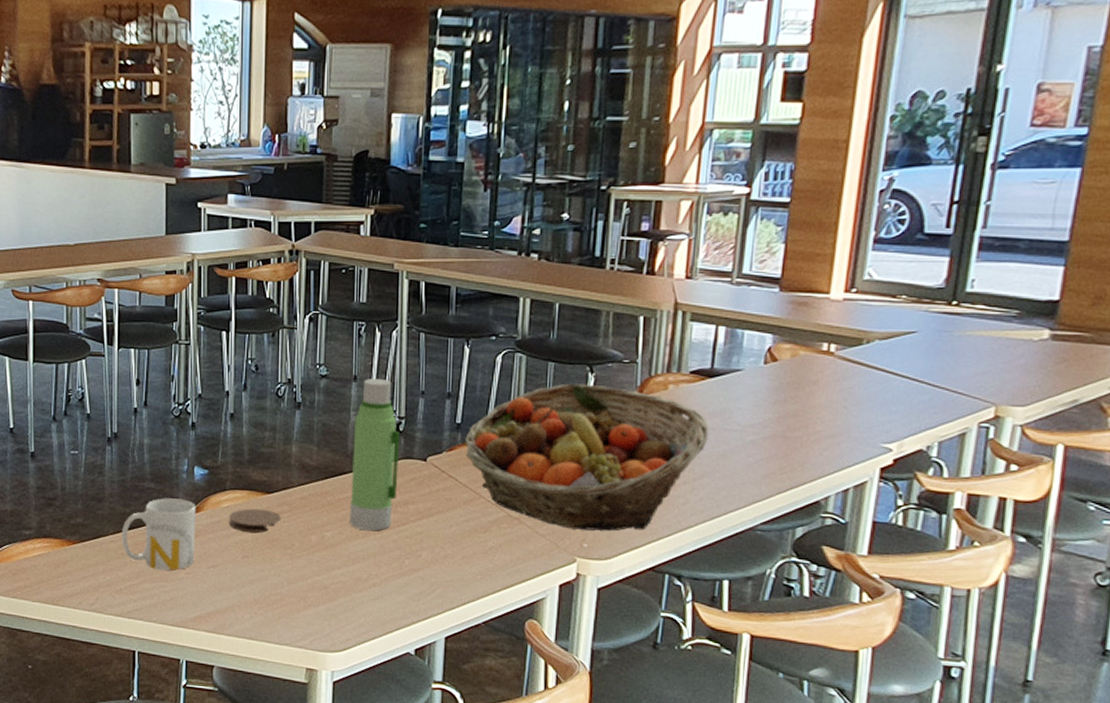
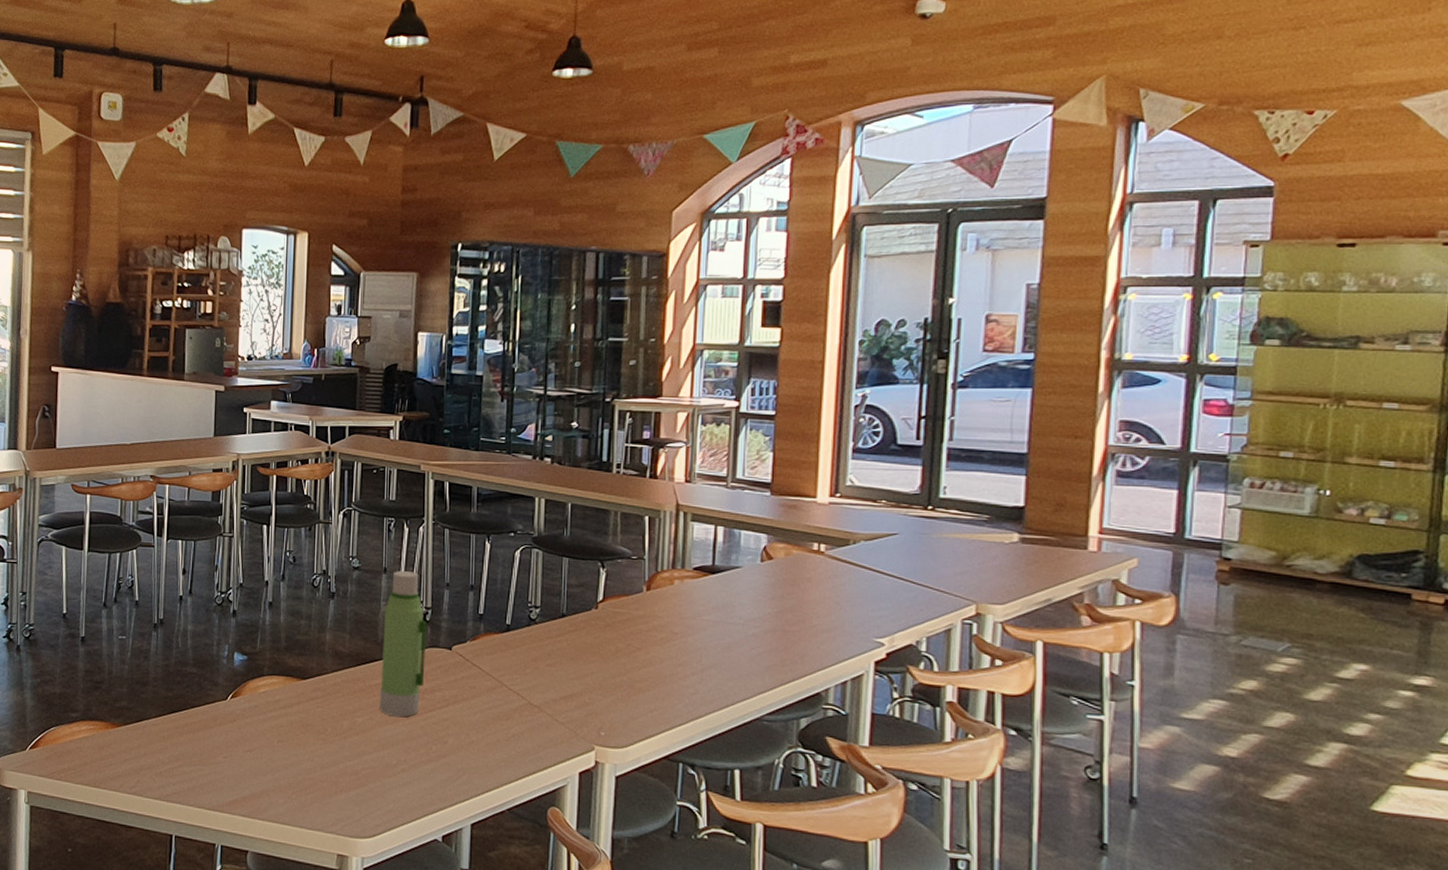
mug: present [122,498,197,571] -> none [164,682,235,755]
coaster: present [229,508,281,533] -> none [266,693,315,718]
fruit basket: present [464,383,709,531] -> none [486,577,714,720]

